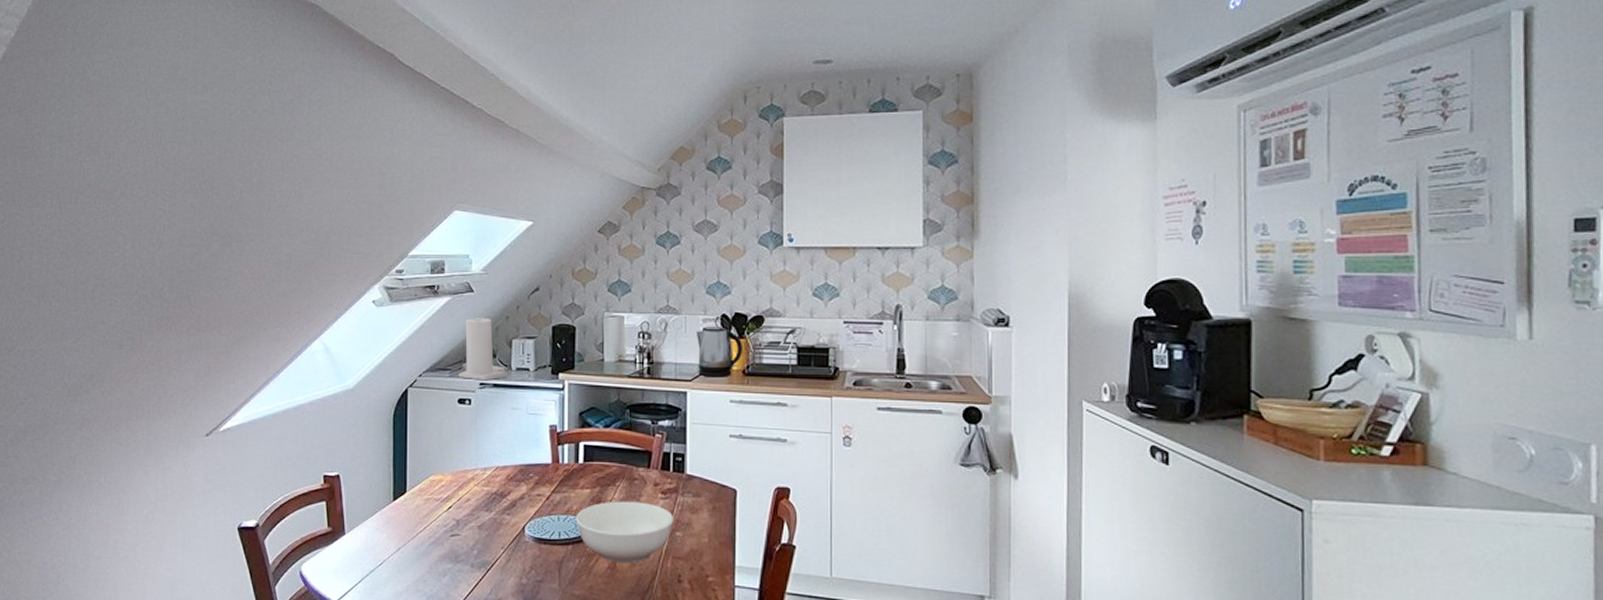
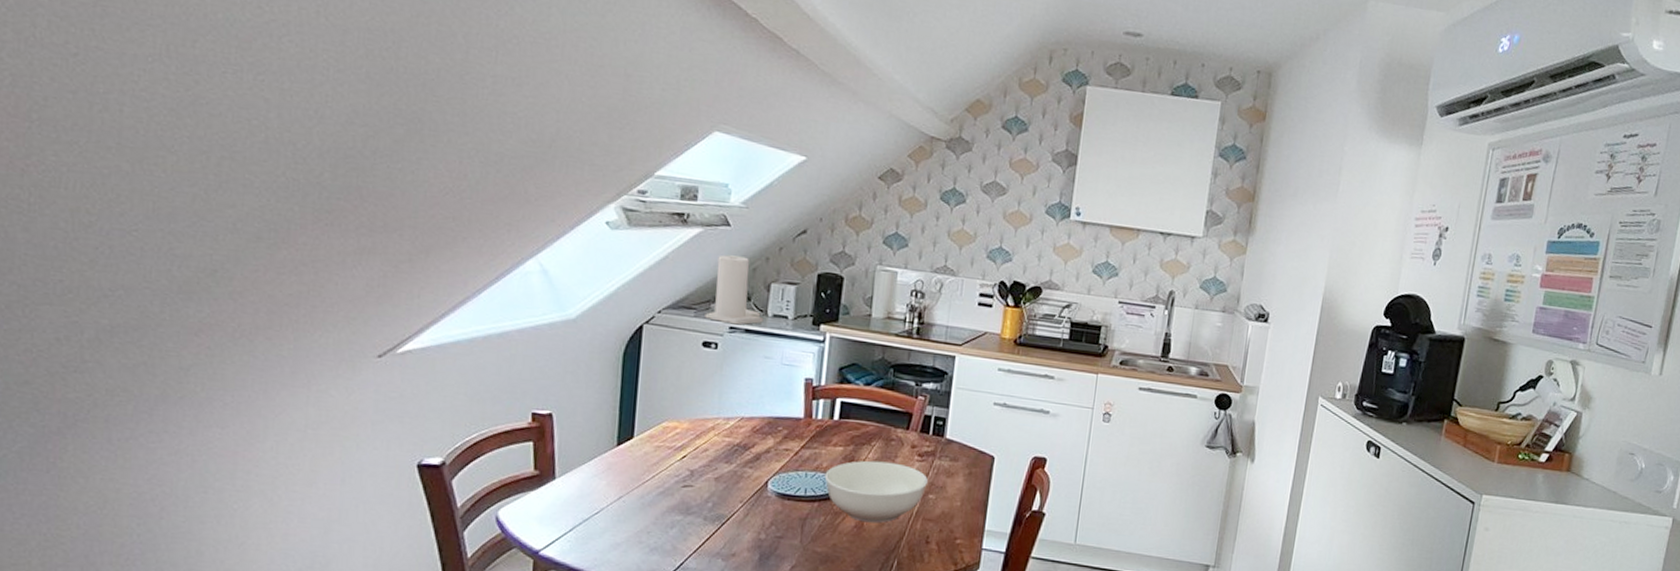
kettle: present [697,326,744,377] -> none [969,292,1018,345]

